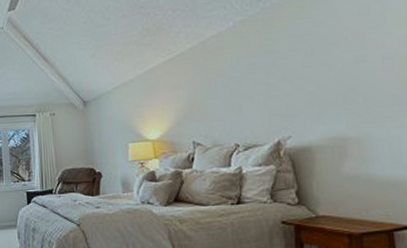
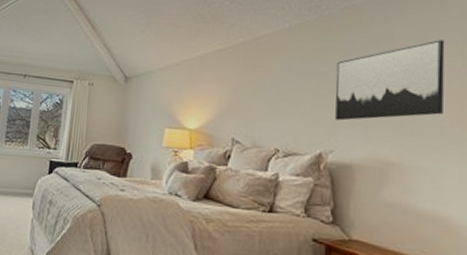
wall art: none [284,10,393,107] -> present [335,40,445,121]

